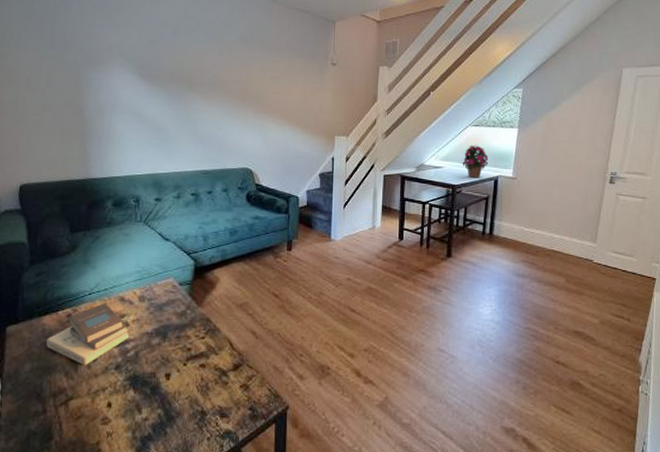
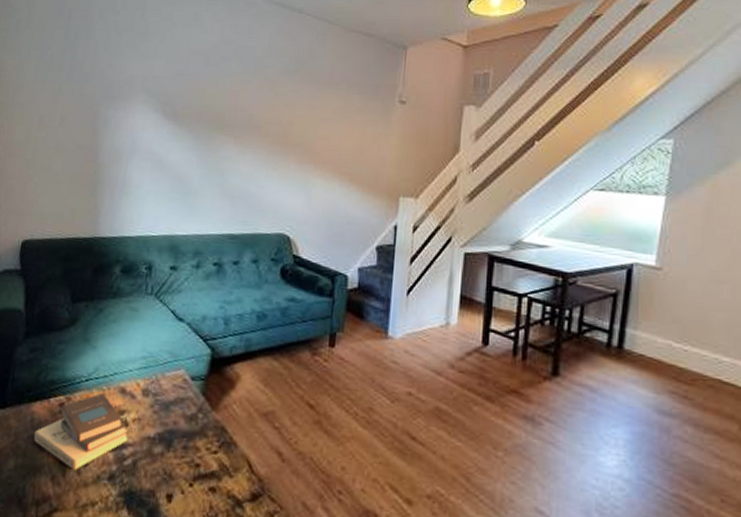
potted flower: present [462,145,489,178] -> none [578,217,619,265]

